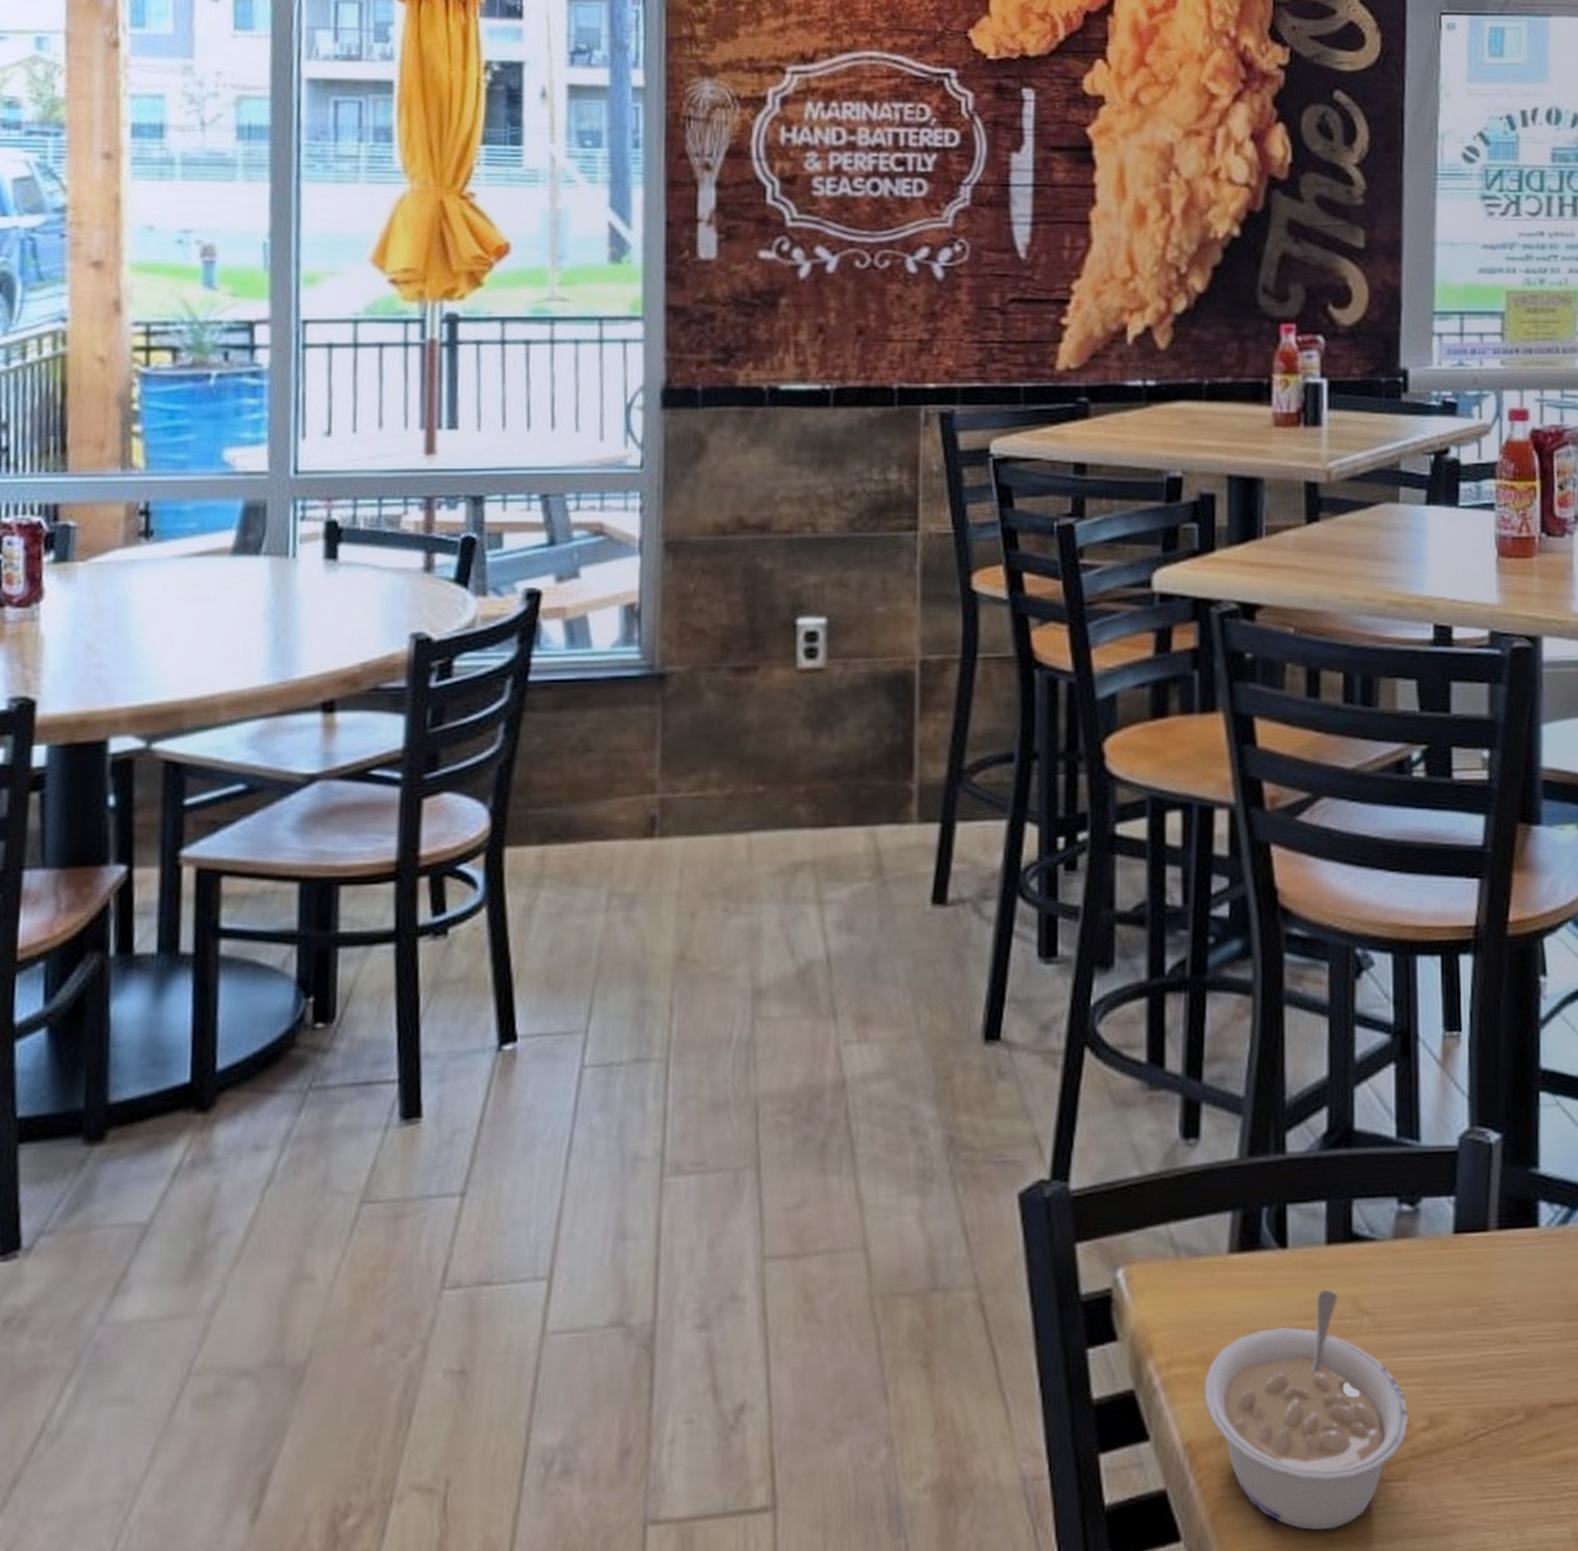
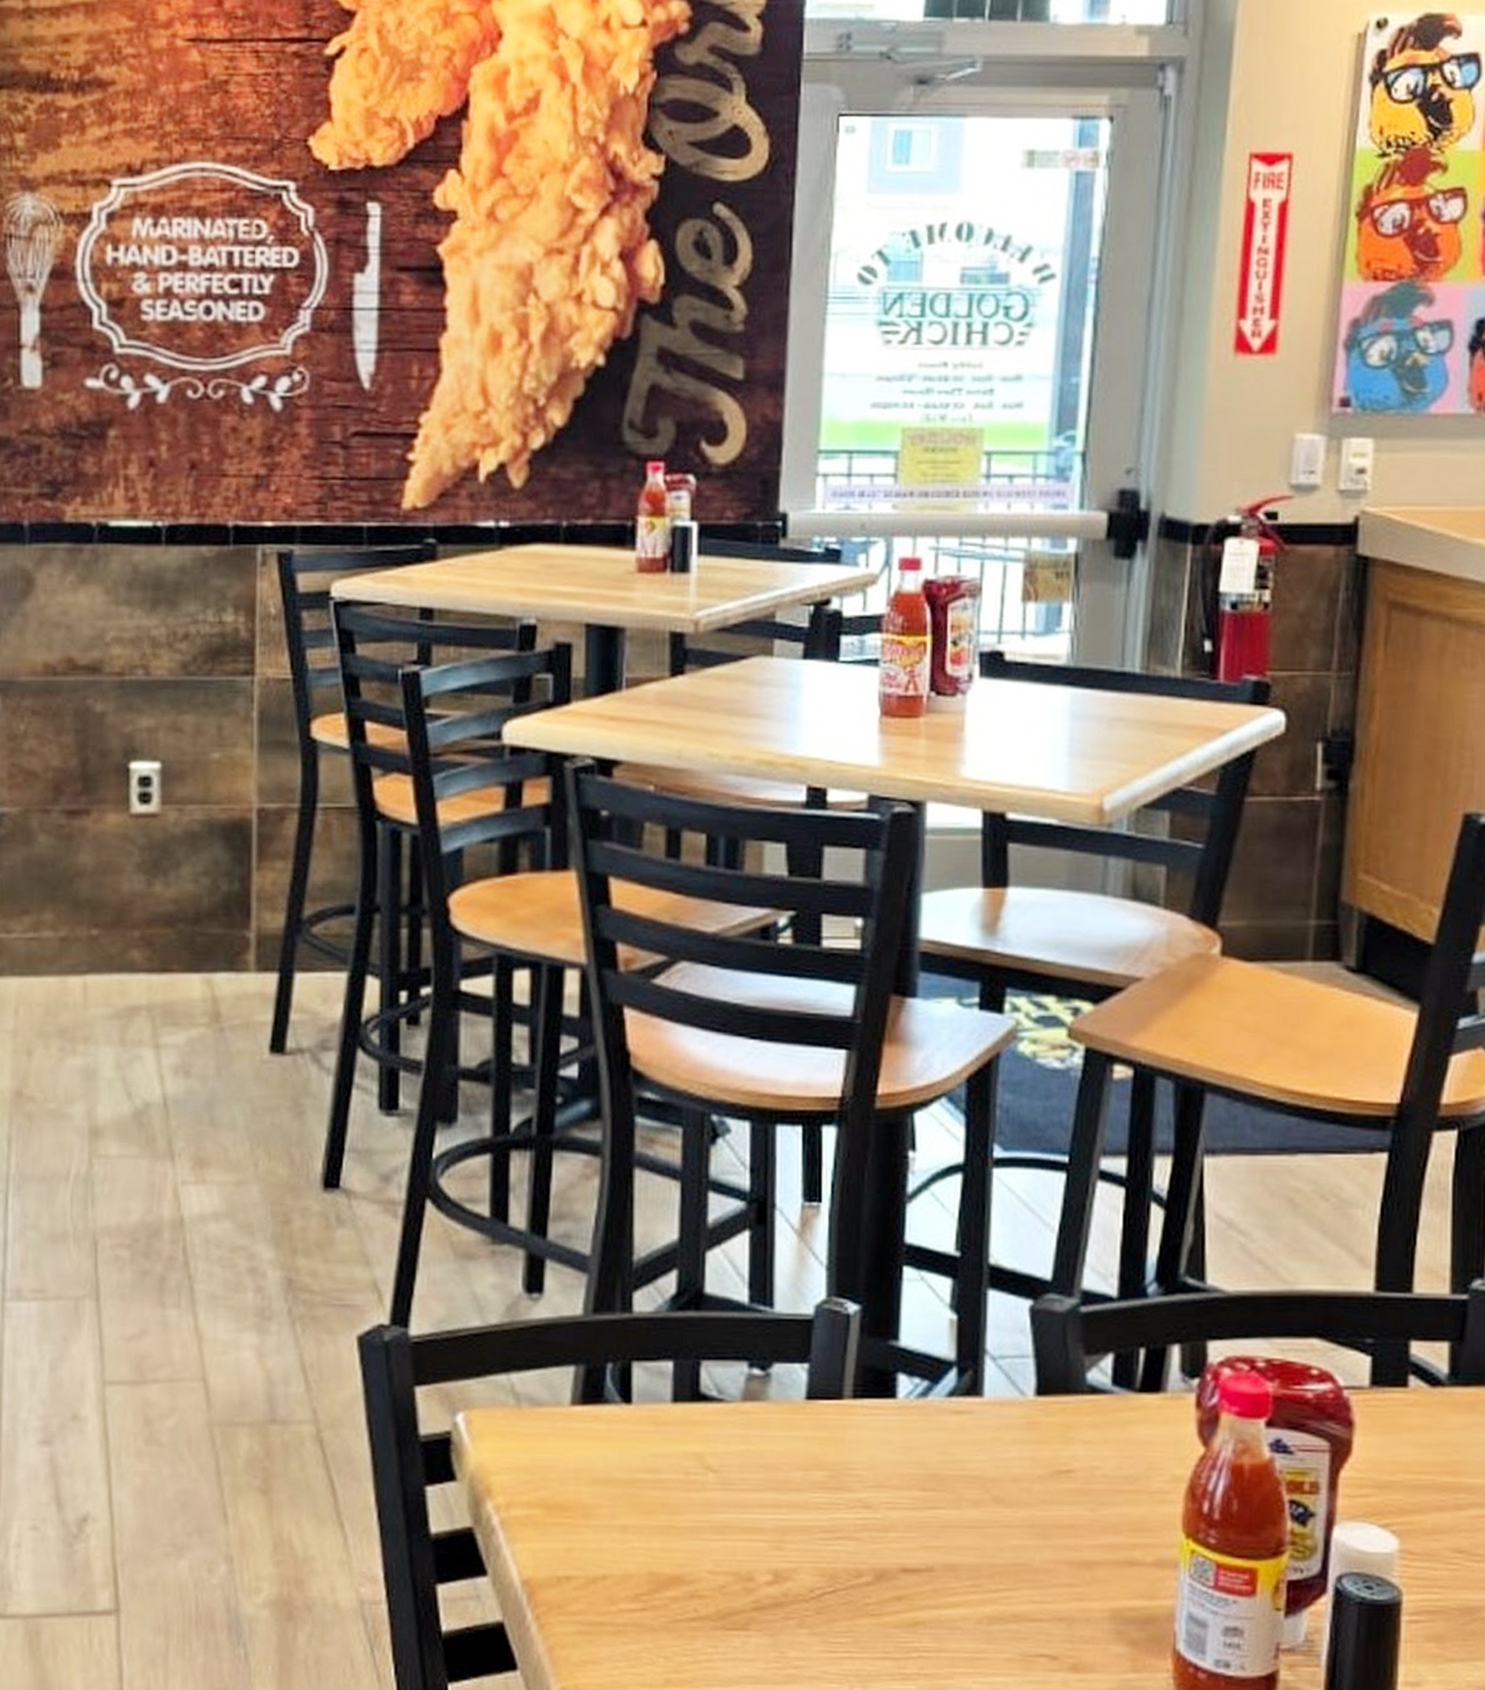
legume: present [1204,1290,1409,1530] -> none [543,1446,753,1671]

